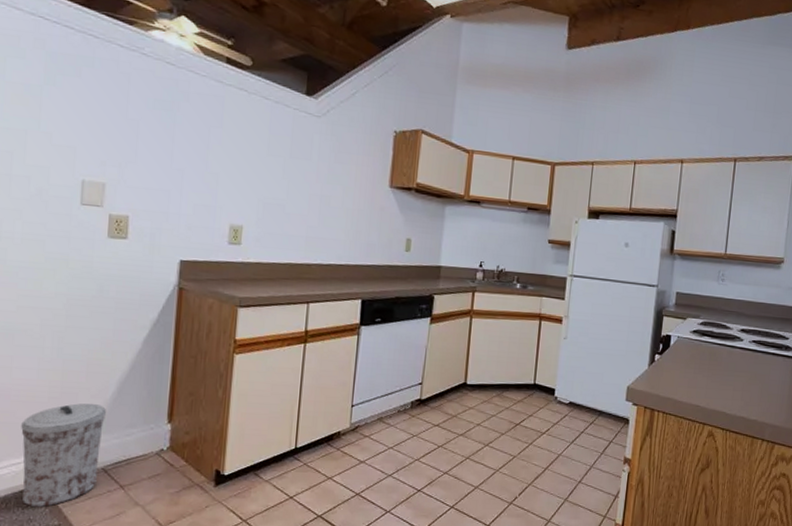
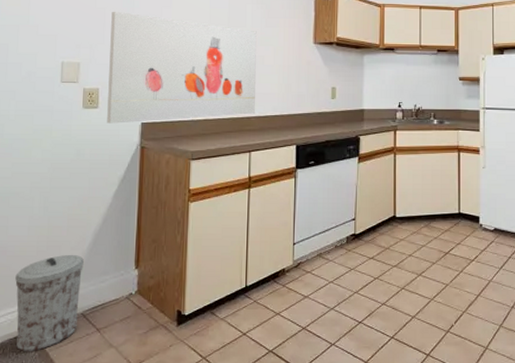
wall art: none [138,125,324,261] -> present [107,11,257,124]

